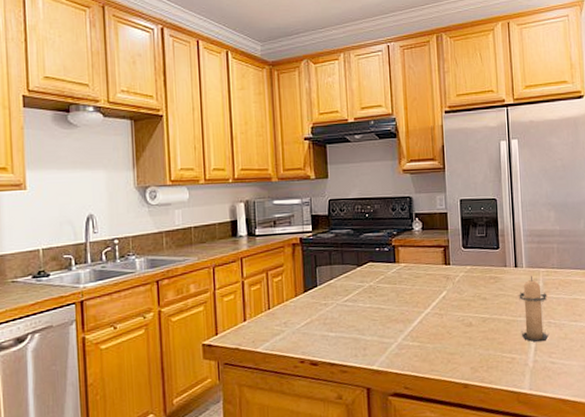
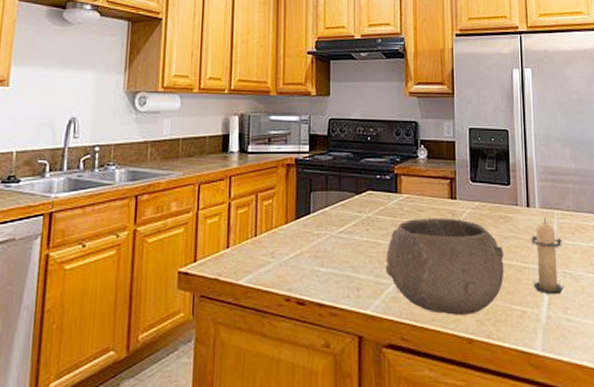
bowl: none [388,282,495,365] -> present [385,217,504,315]

